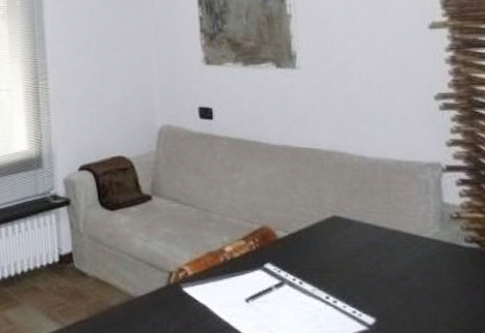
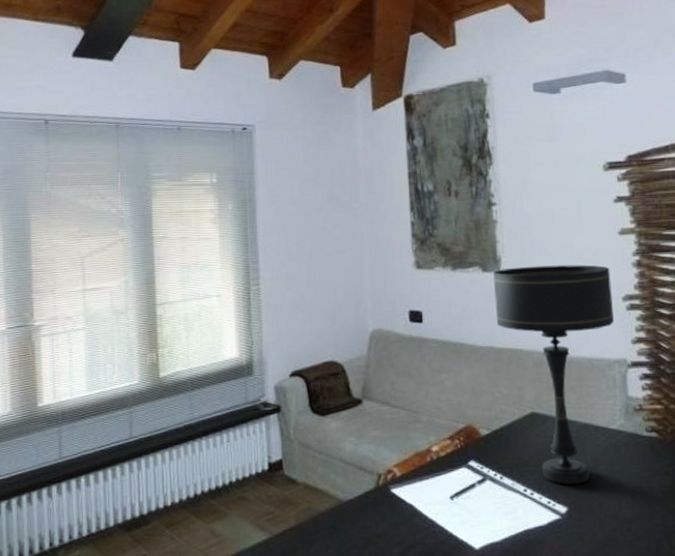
table lamp: none [287,61,425,296] -> present [492,265,614,485]

